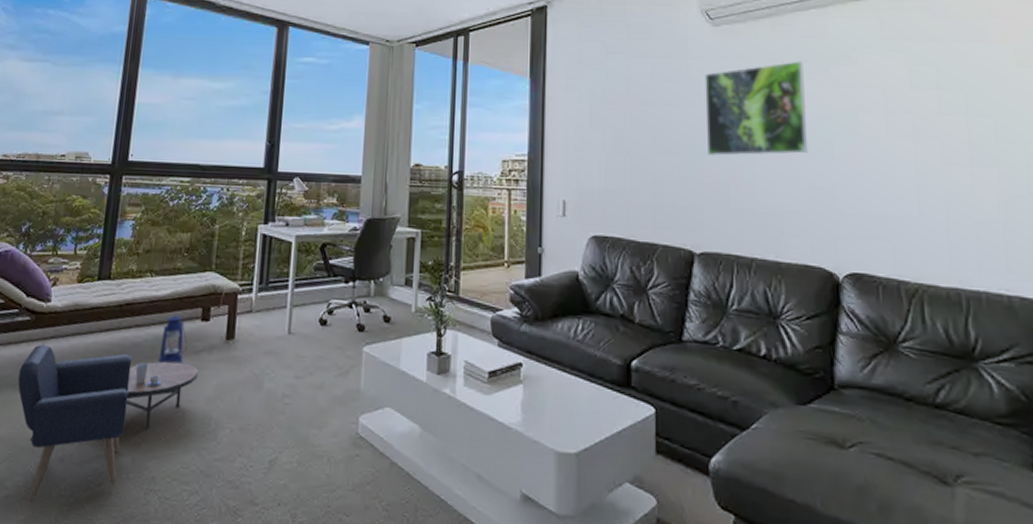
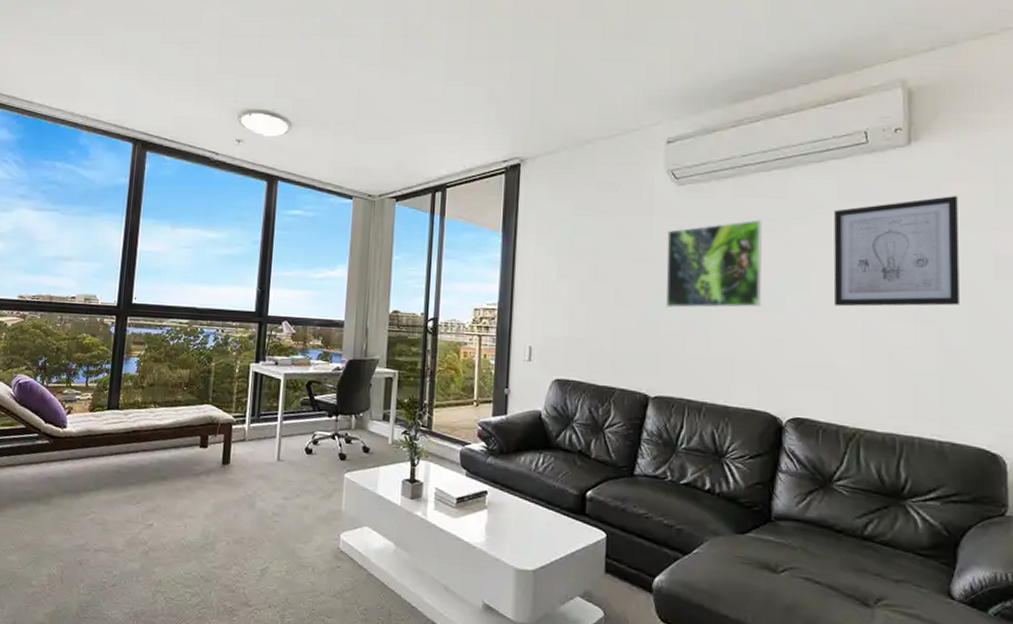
armchair: present [17,344,198,503] -> none [39,464,198,599]
lantern: present [158,316,188,364] -> none [162,442,188,485]
wall art: none [878,34,1015,152] -> present [833,196,959,307]

